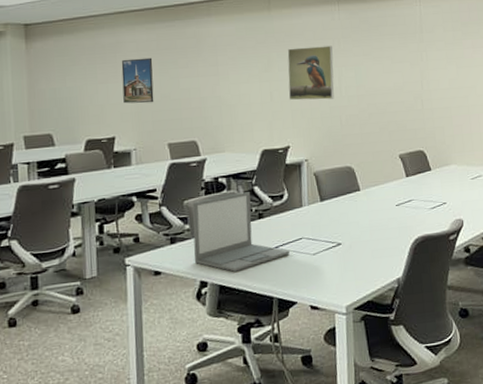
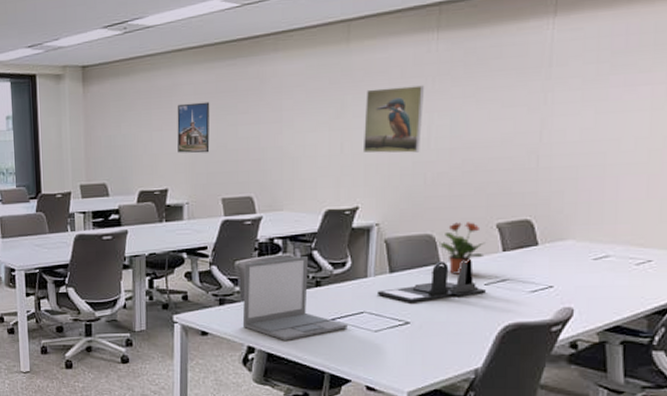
desk organizer: none [311,185,398,227] -> present [376,260,486,303]
potted plant: none [356,154,393,199] -> present [437,222,485,274]

